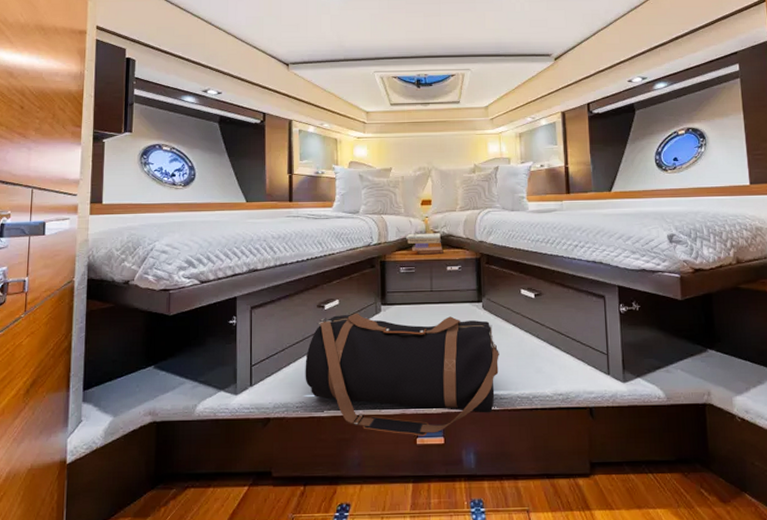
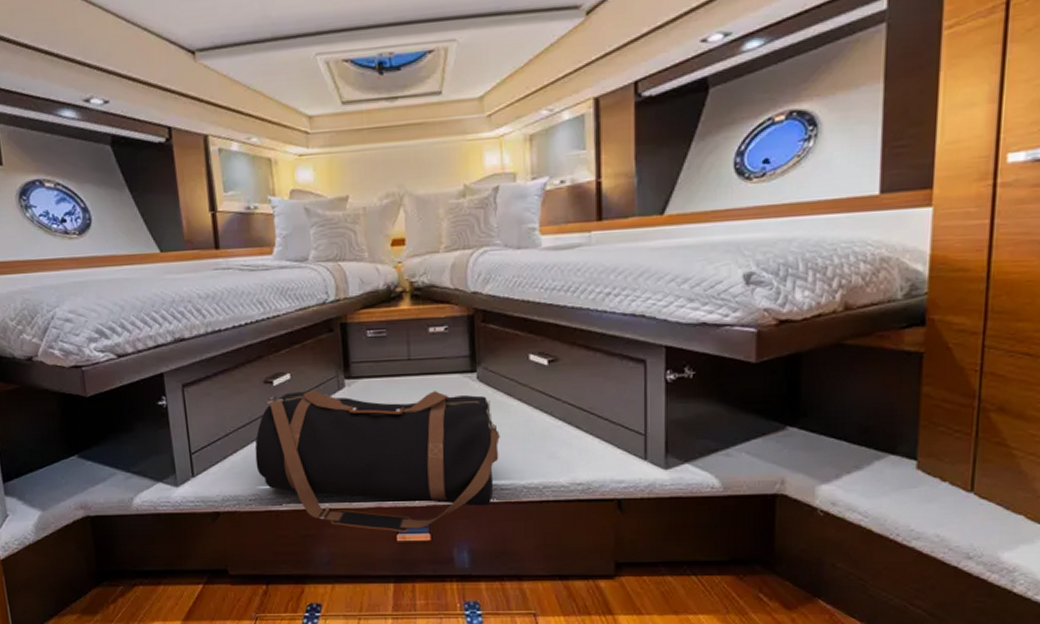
books: present [406,233,443,254] -> none [372,283,424,312]

